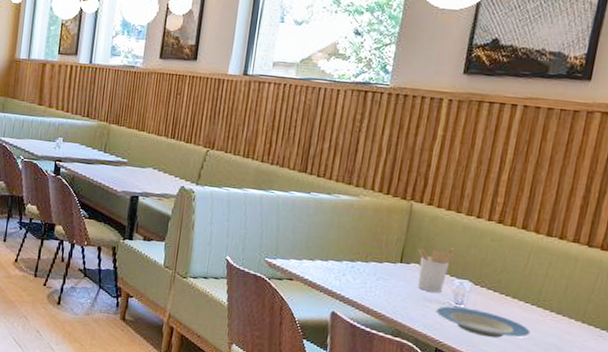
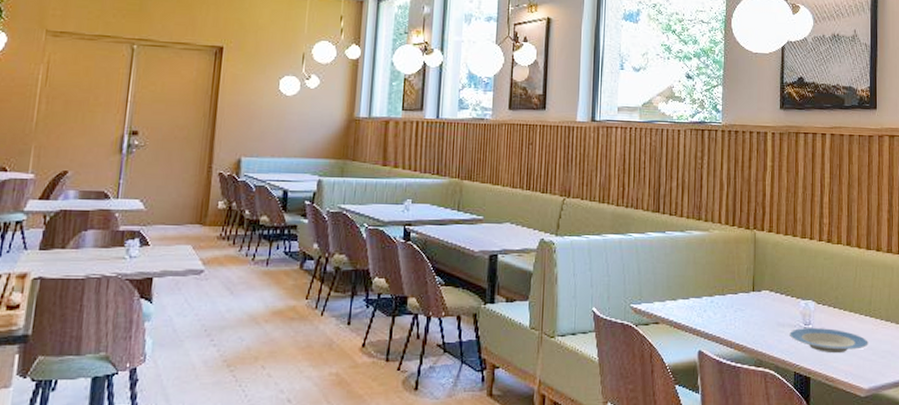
utensil holder: present [417,248,455,293] -> none [766,271,797,316]

